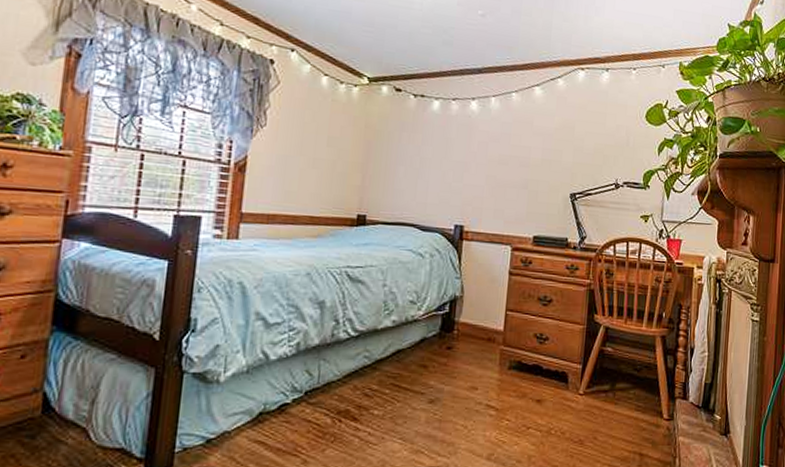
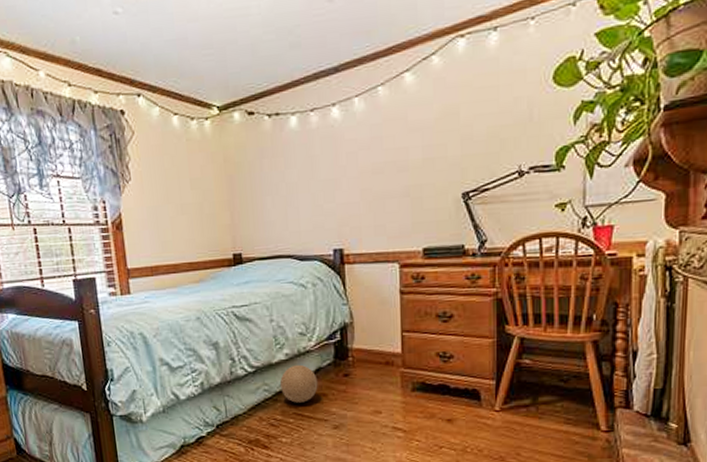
ball: none [382,332,421,373] -> present [280,364,318,403]

